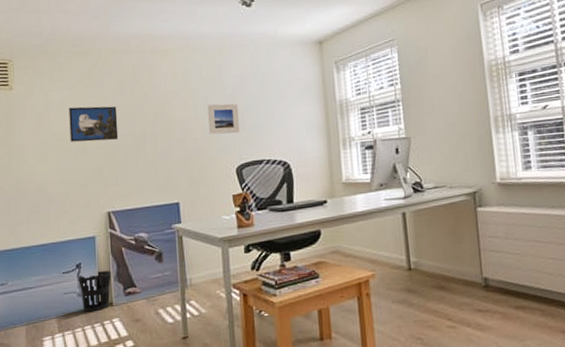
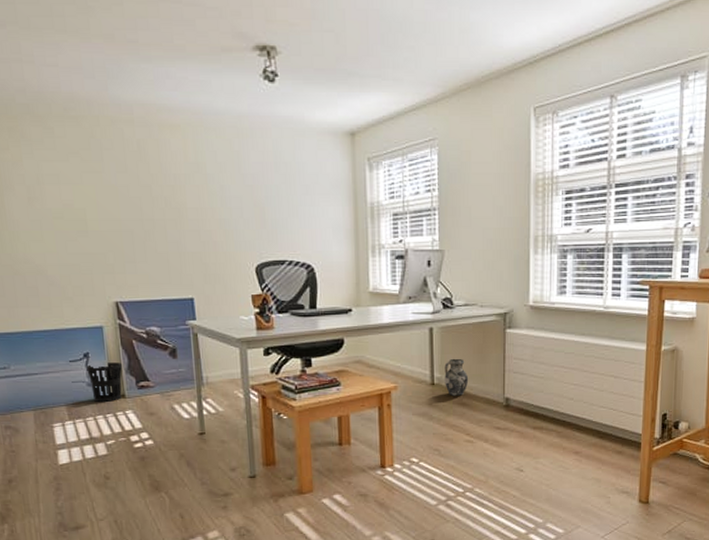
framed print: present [69,106,119,142] -> none [64,182,124,225]
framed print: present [207,103,240,135] -> none [224,193,261,229]
ceramic jug: none [420,240,445,280] -> present [444,358,469,396]

